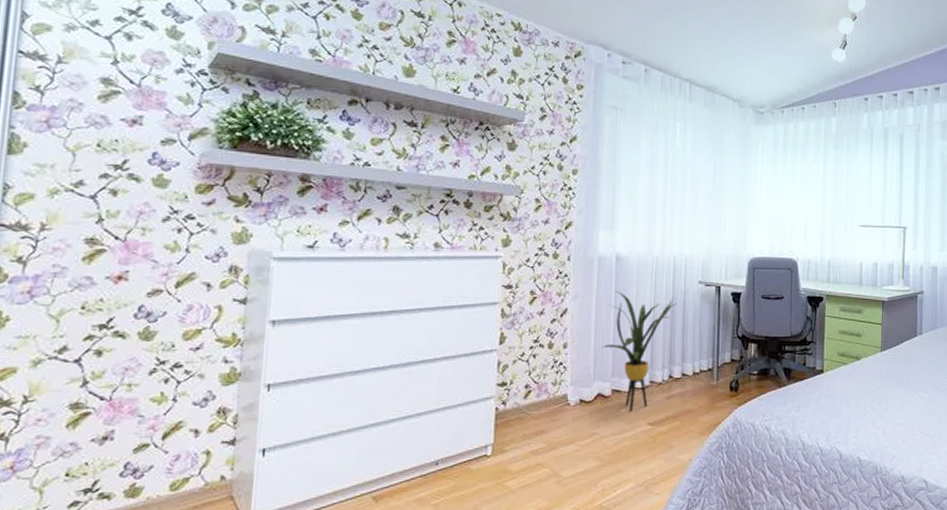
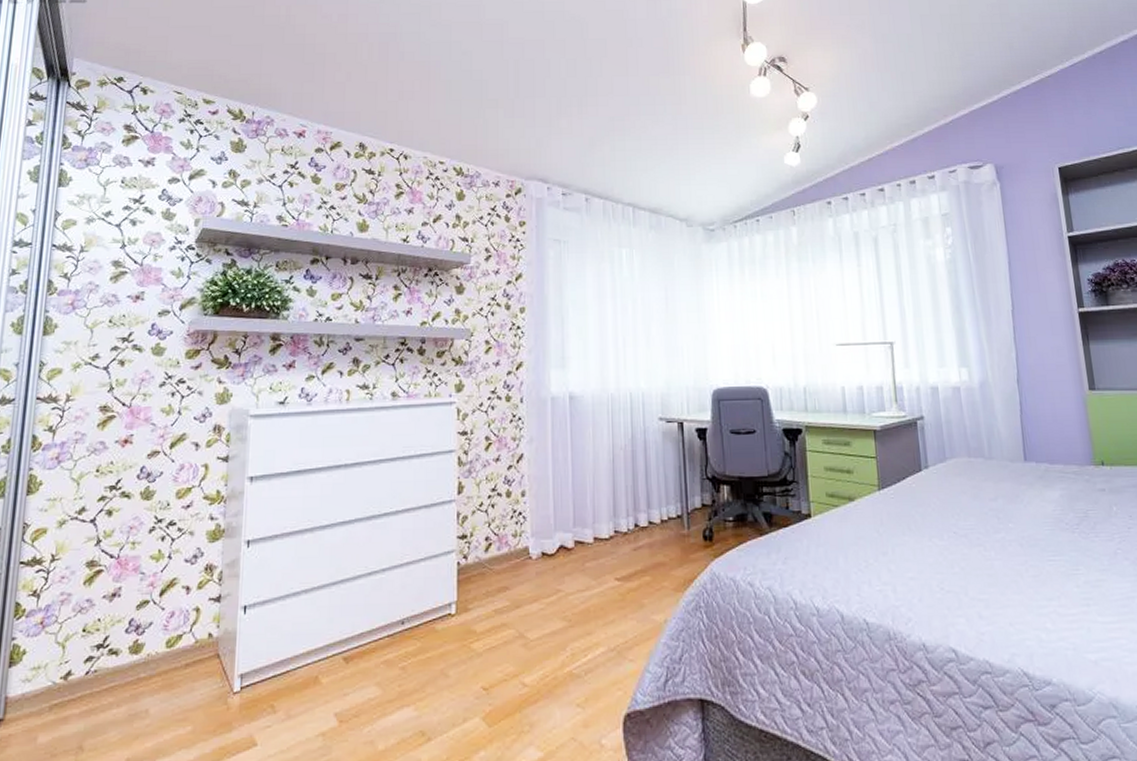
house plant: present [601,290,677,411] -> none [560,431,637,565]

